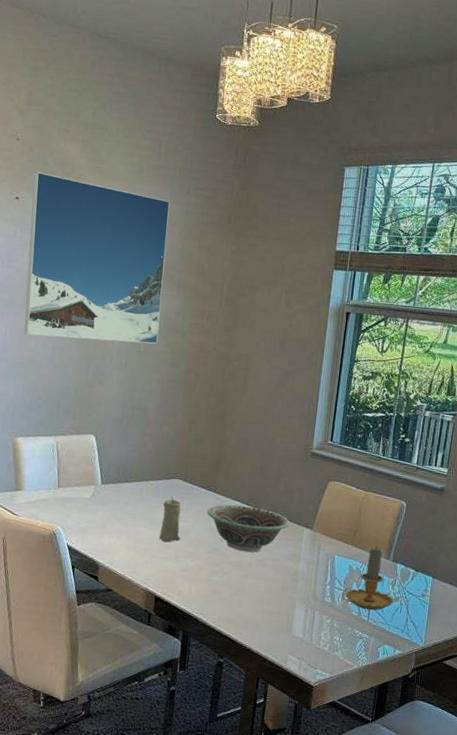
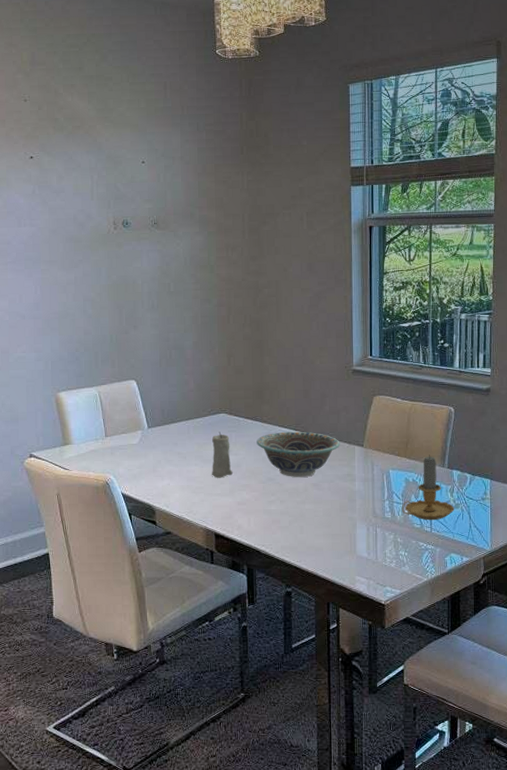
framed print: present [24,172,170,344] -> none [45,129,186,291]

